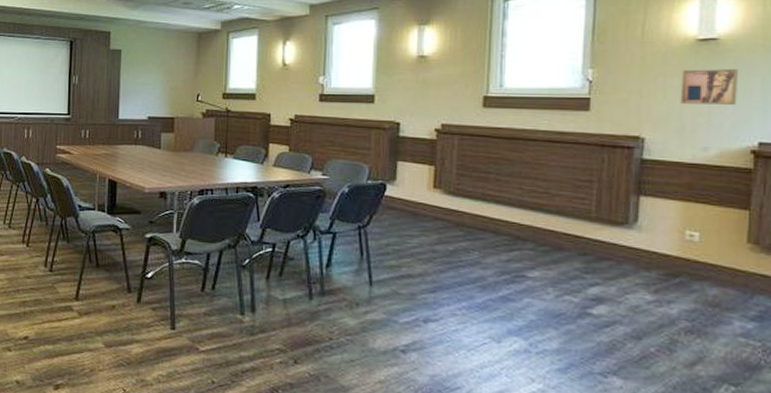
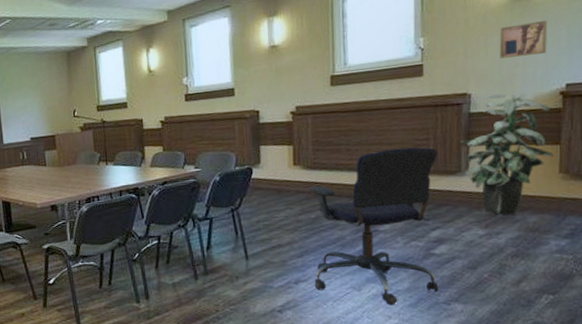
office chair: none [446,186,603,367] -> present [307,147,439,305]
indoor plant: none [629,142,742,283] -> present [460,94,554,215]

